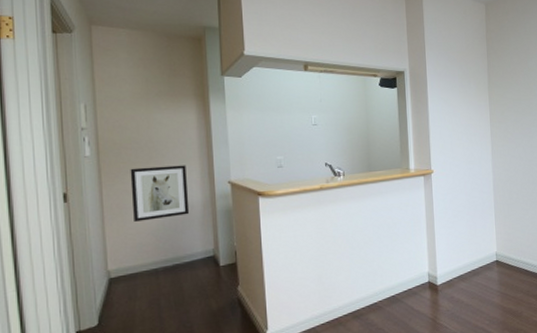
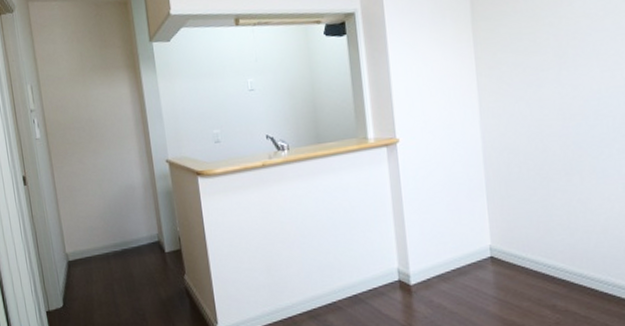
wall art: present [130,165,190,222] -> none [75,144,132,204]

